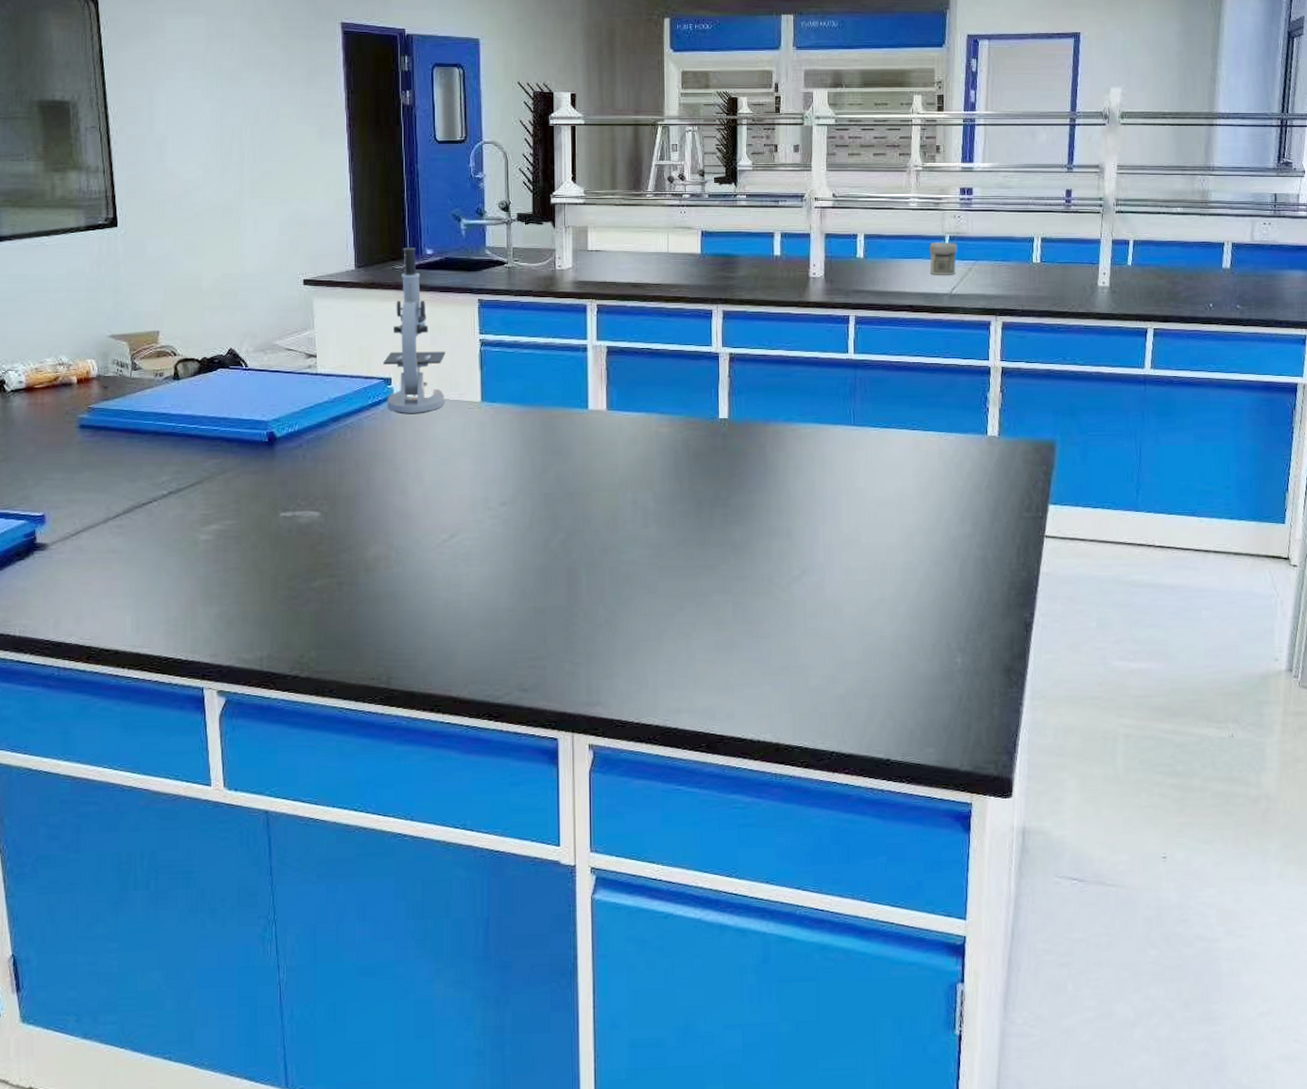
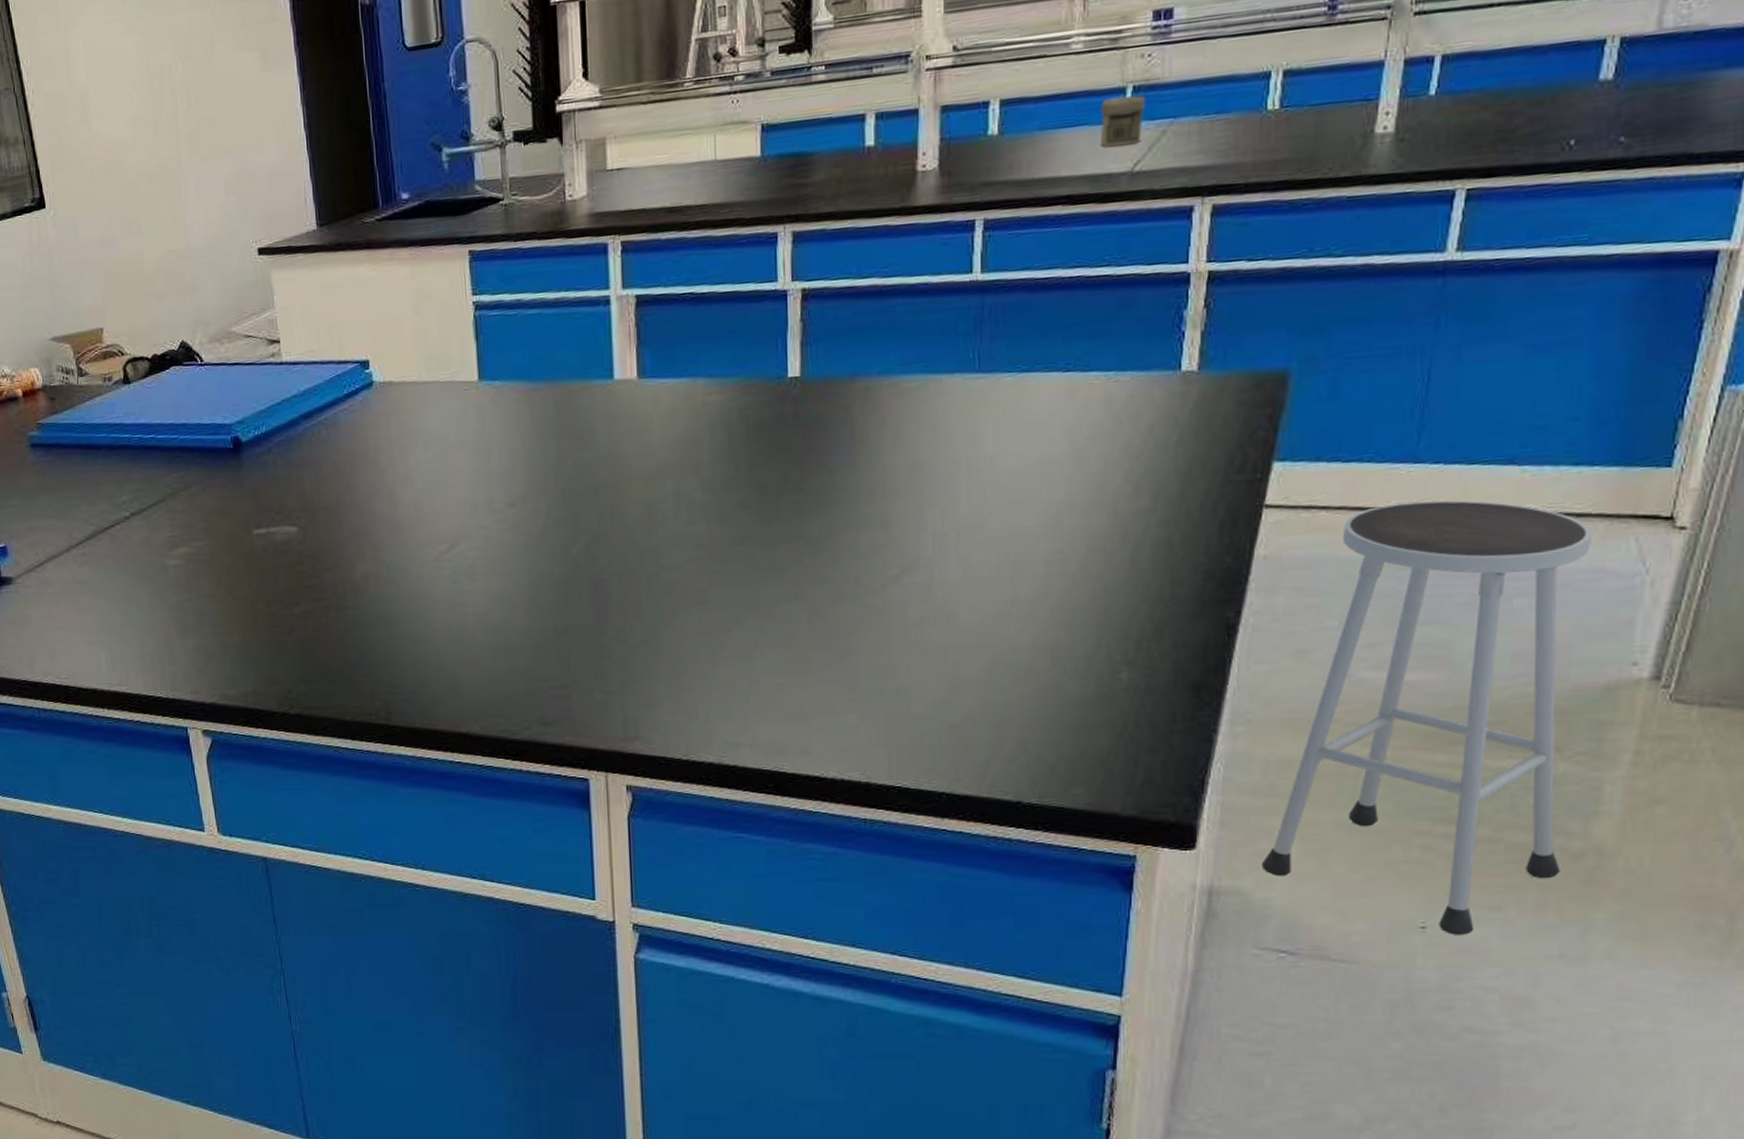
microscope: present [383,248,446,414] -> none [358,192,434,404]
stool: none [1056,538,1246,863] -> present [1261,500,1593,935]

